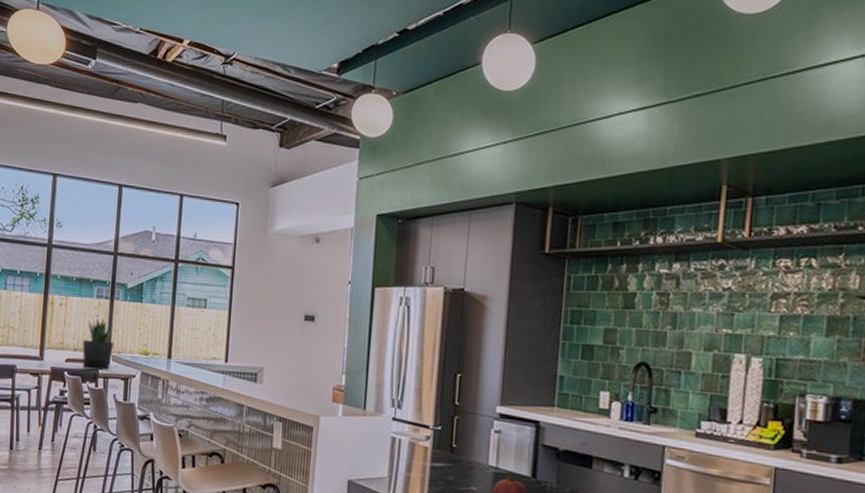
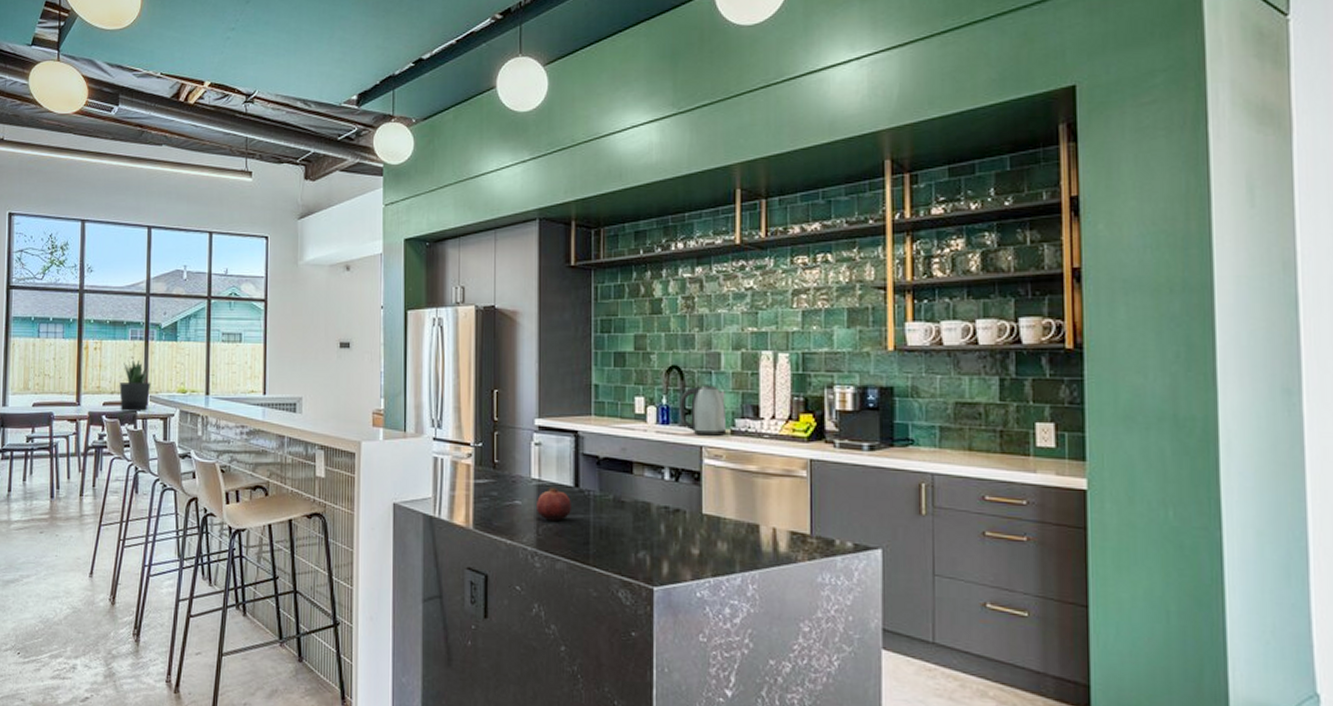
kettle: none [644,384,693,437] -> present [679,385,727,436]

